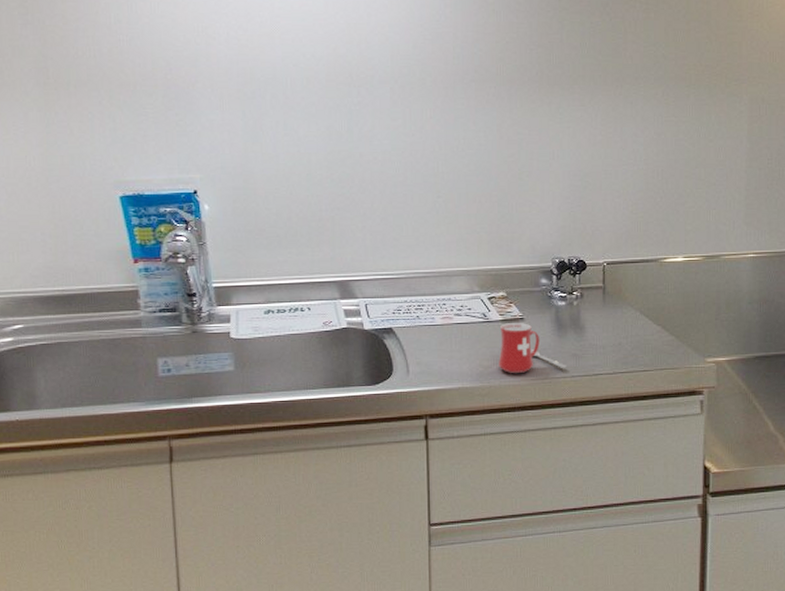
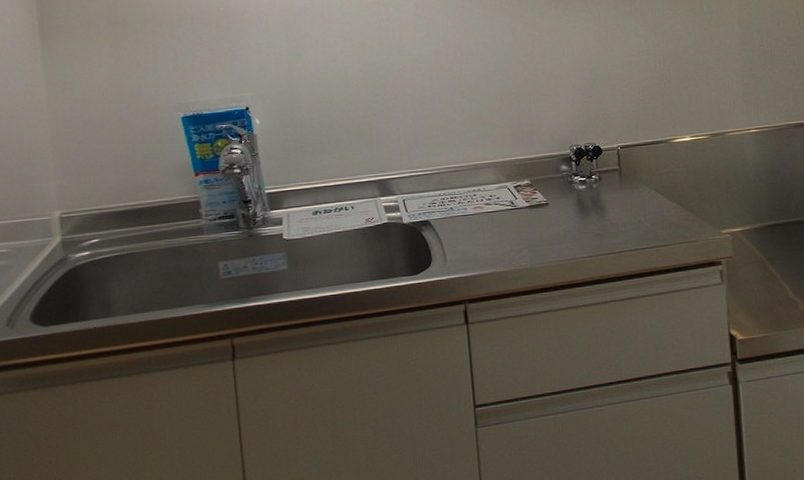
mug: present [498,323,567,373] -> none [527,207,592,256]

